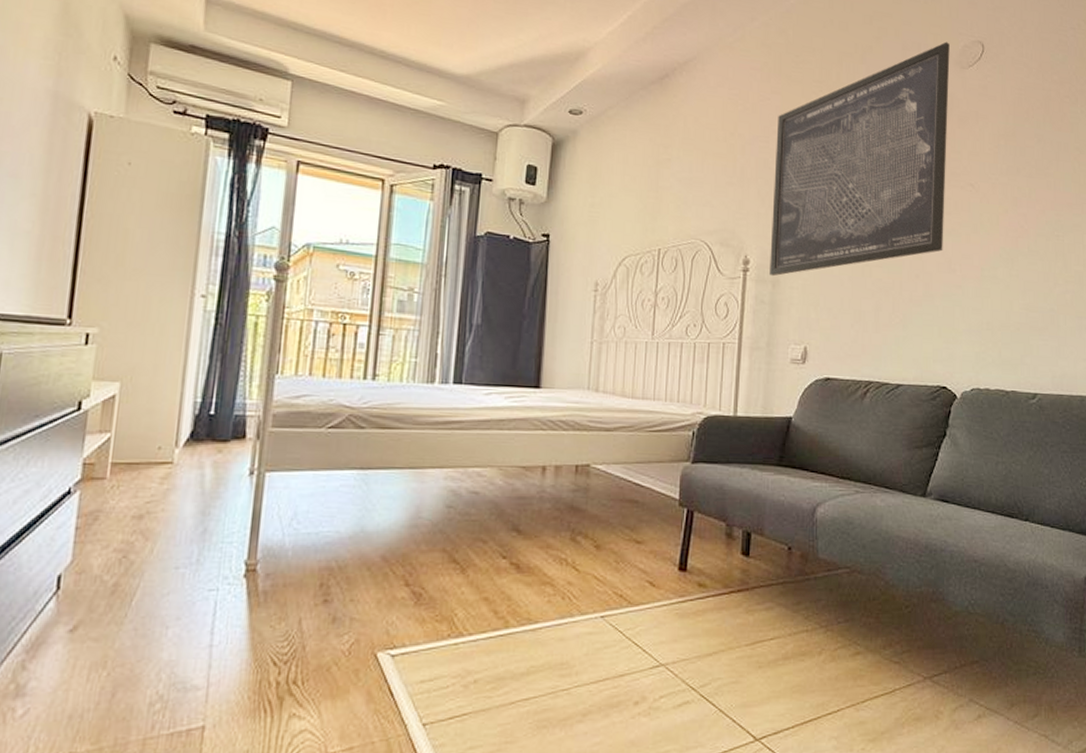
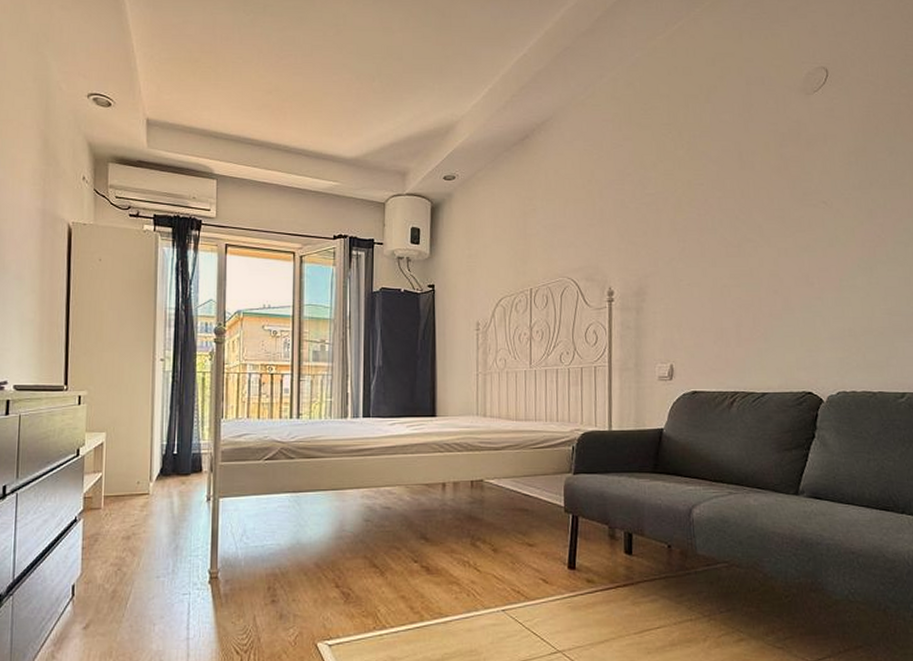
wall art: present [769,41,950,277] -> none [630,72,800,304]

